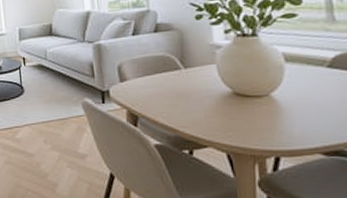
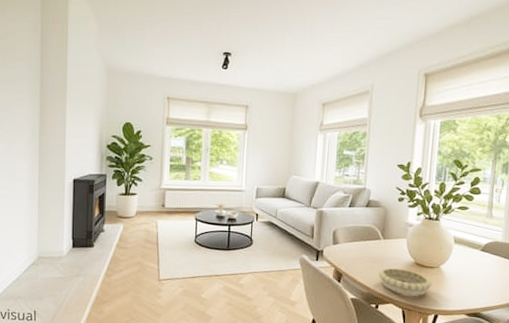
decorative bowl: none [184,101,264,135] -> present [378,267,432,296]

